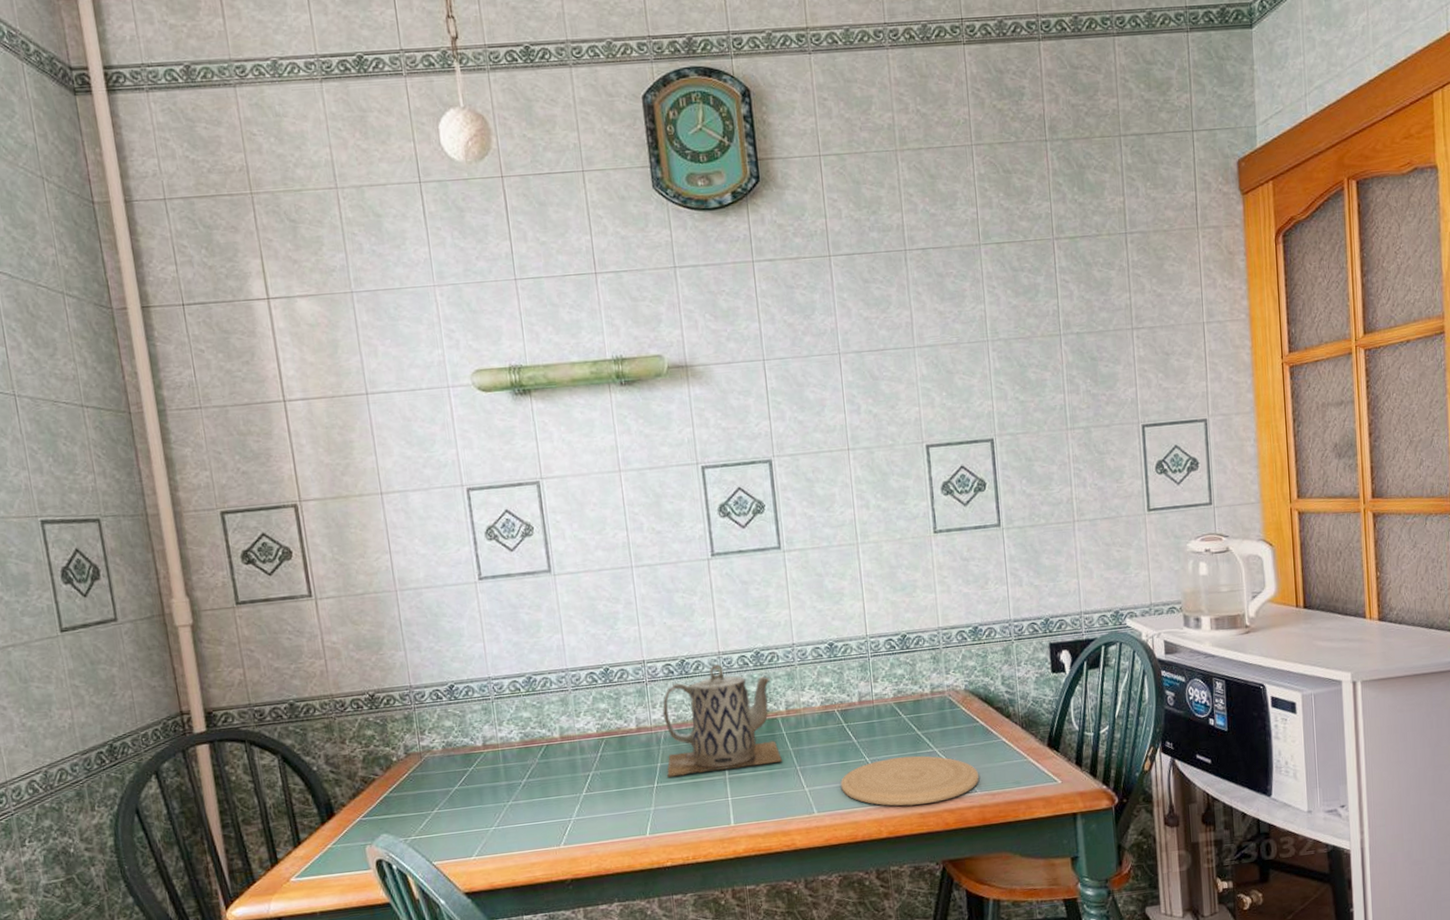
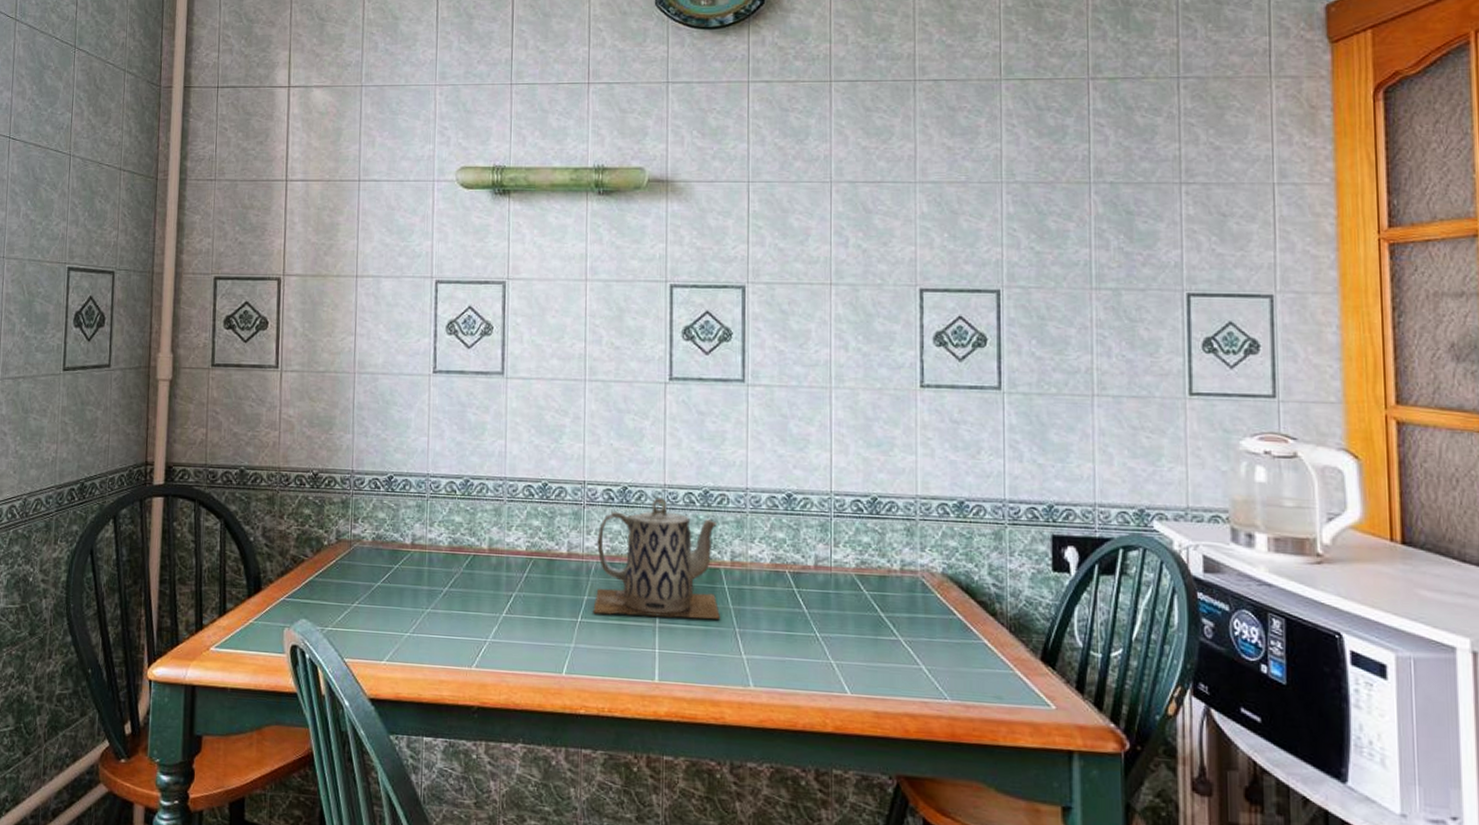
plate: present [841,756,980,806] -> none [784,638,951,703]

